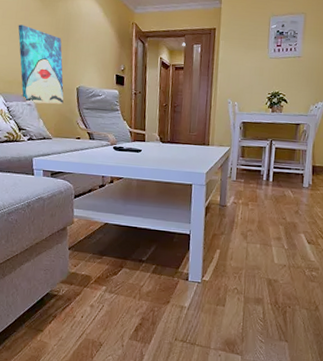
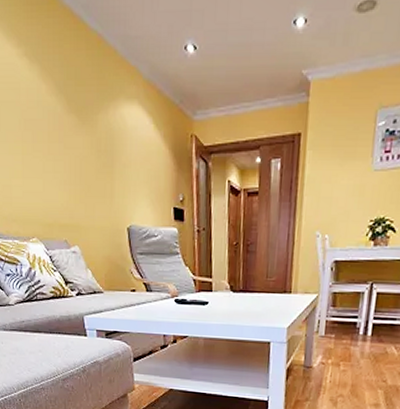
wall art: present [18,24,64,105] -> none [52,149,113,251]

